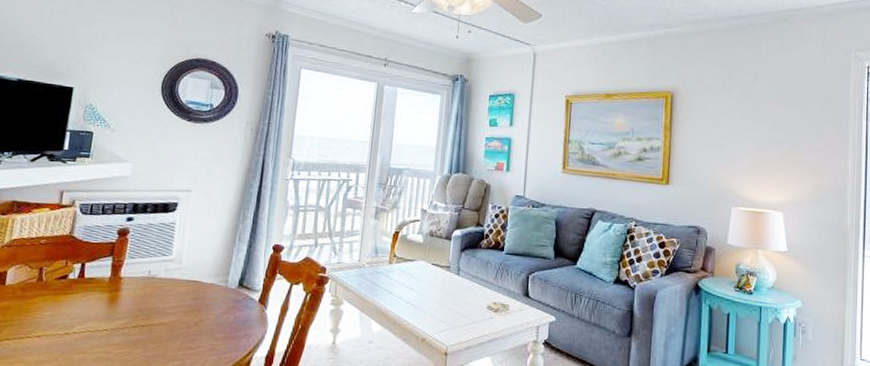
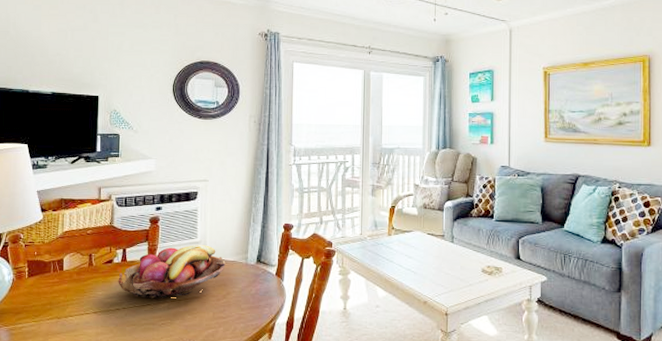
fruit basket: none [71,263,202,323] -> present [118,245,226,299]

